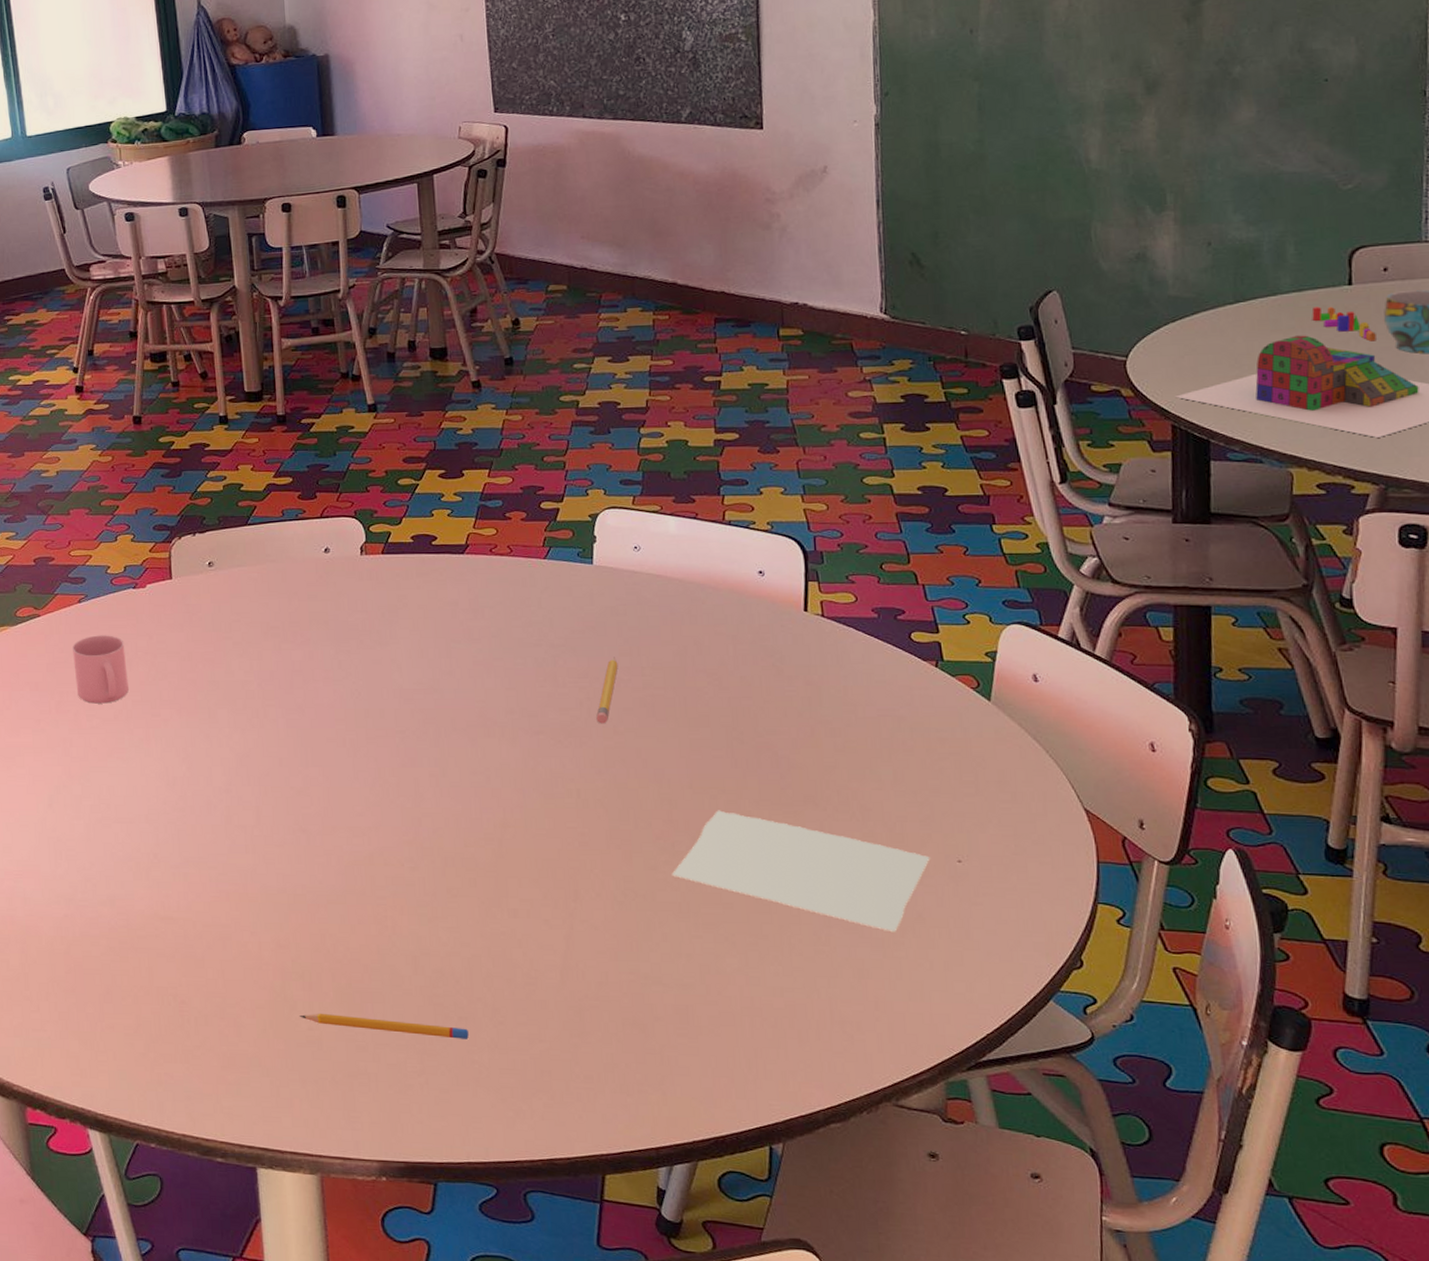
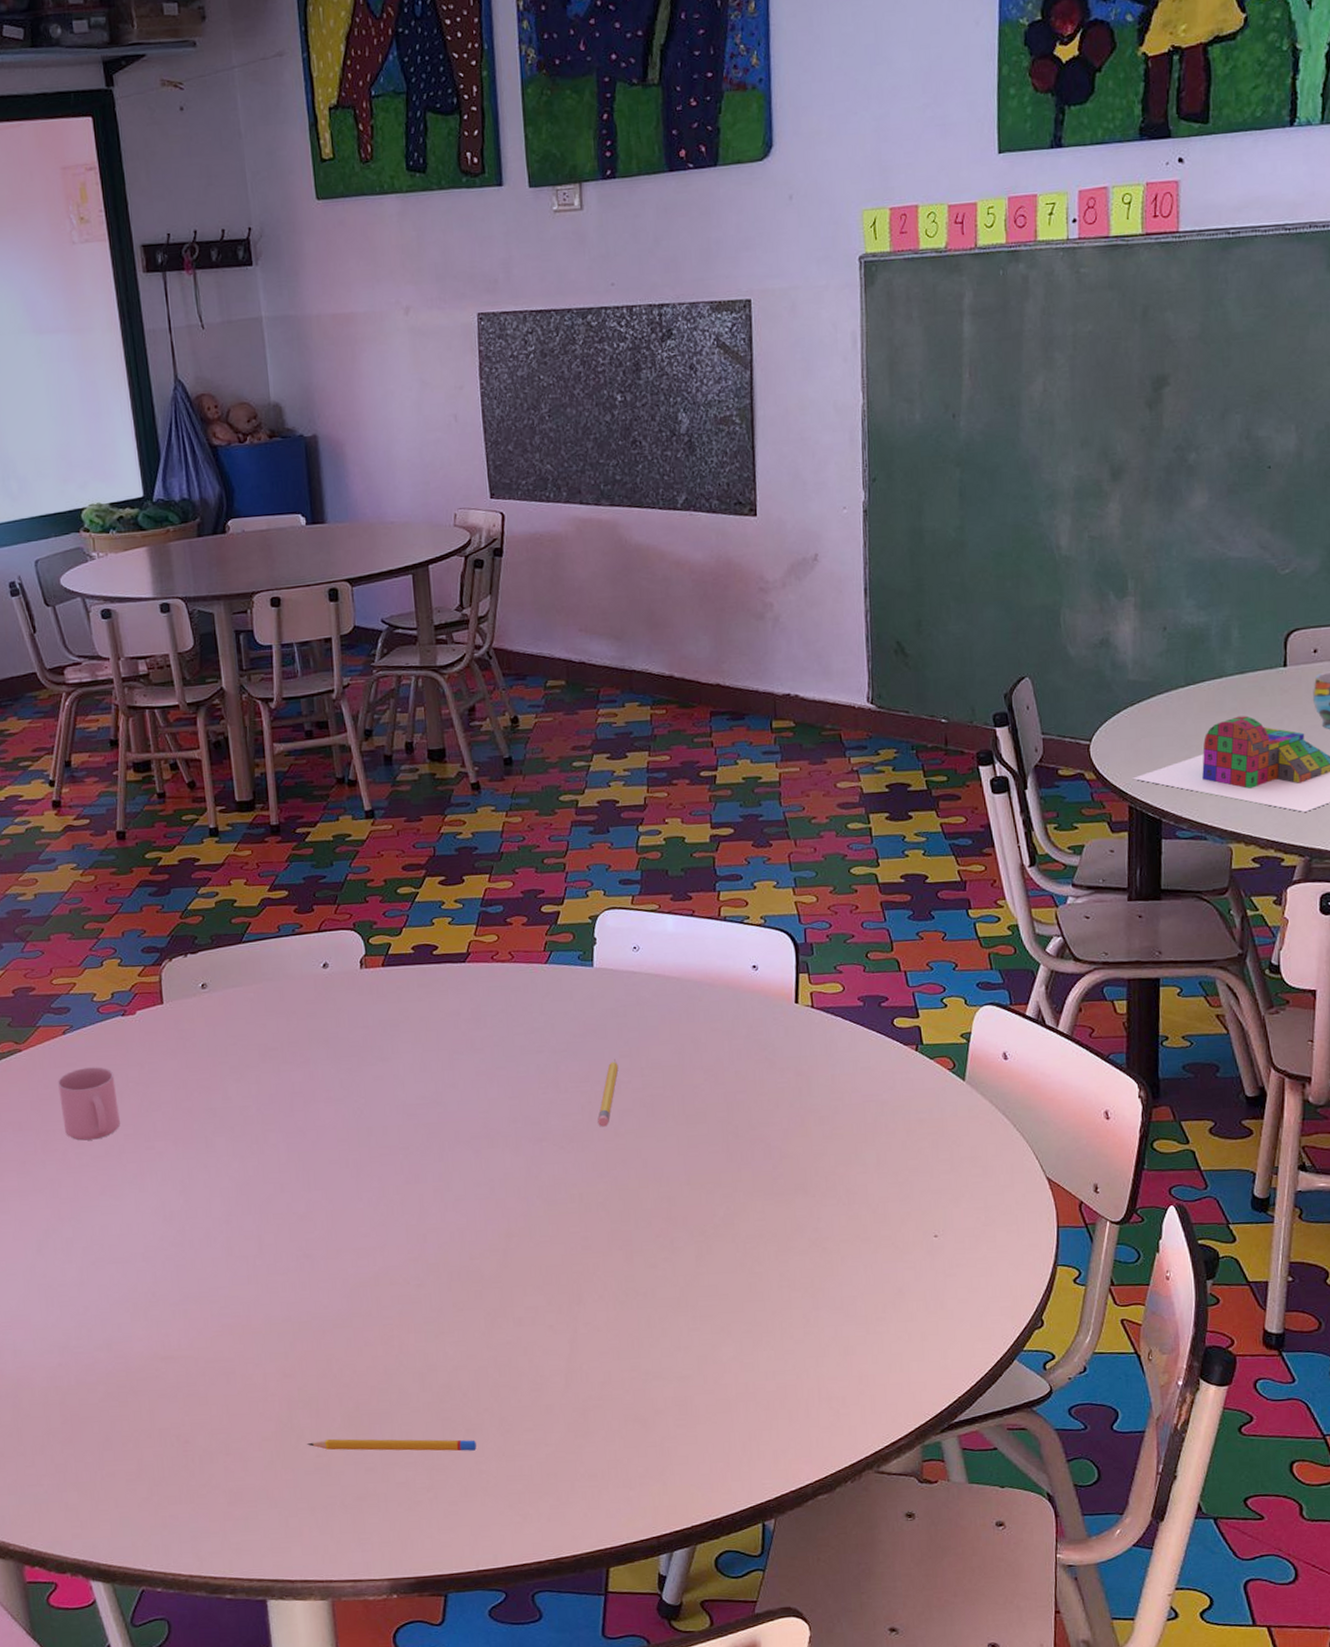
paper sheet: present [672,810,930,931] -> none [671,1204,910,1308]
toy blocks: present [1311,306,1376,342] -> none [1252,687,1306,721]

